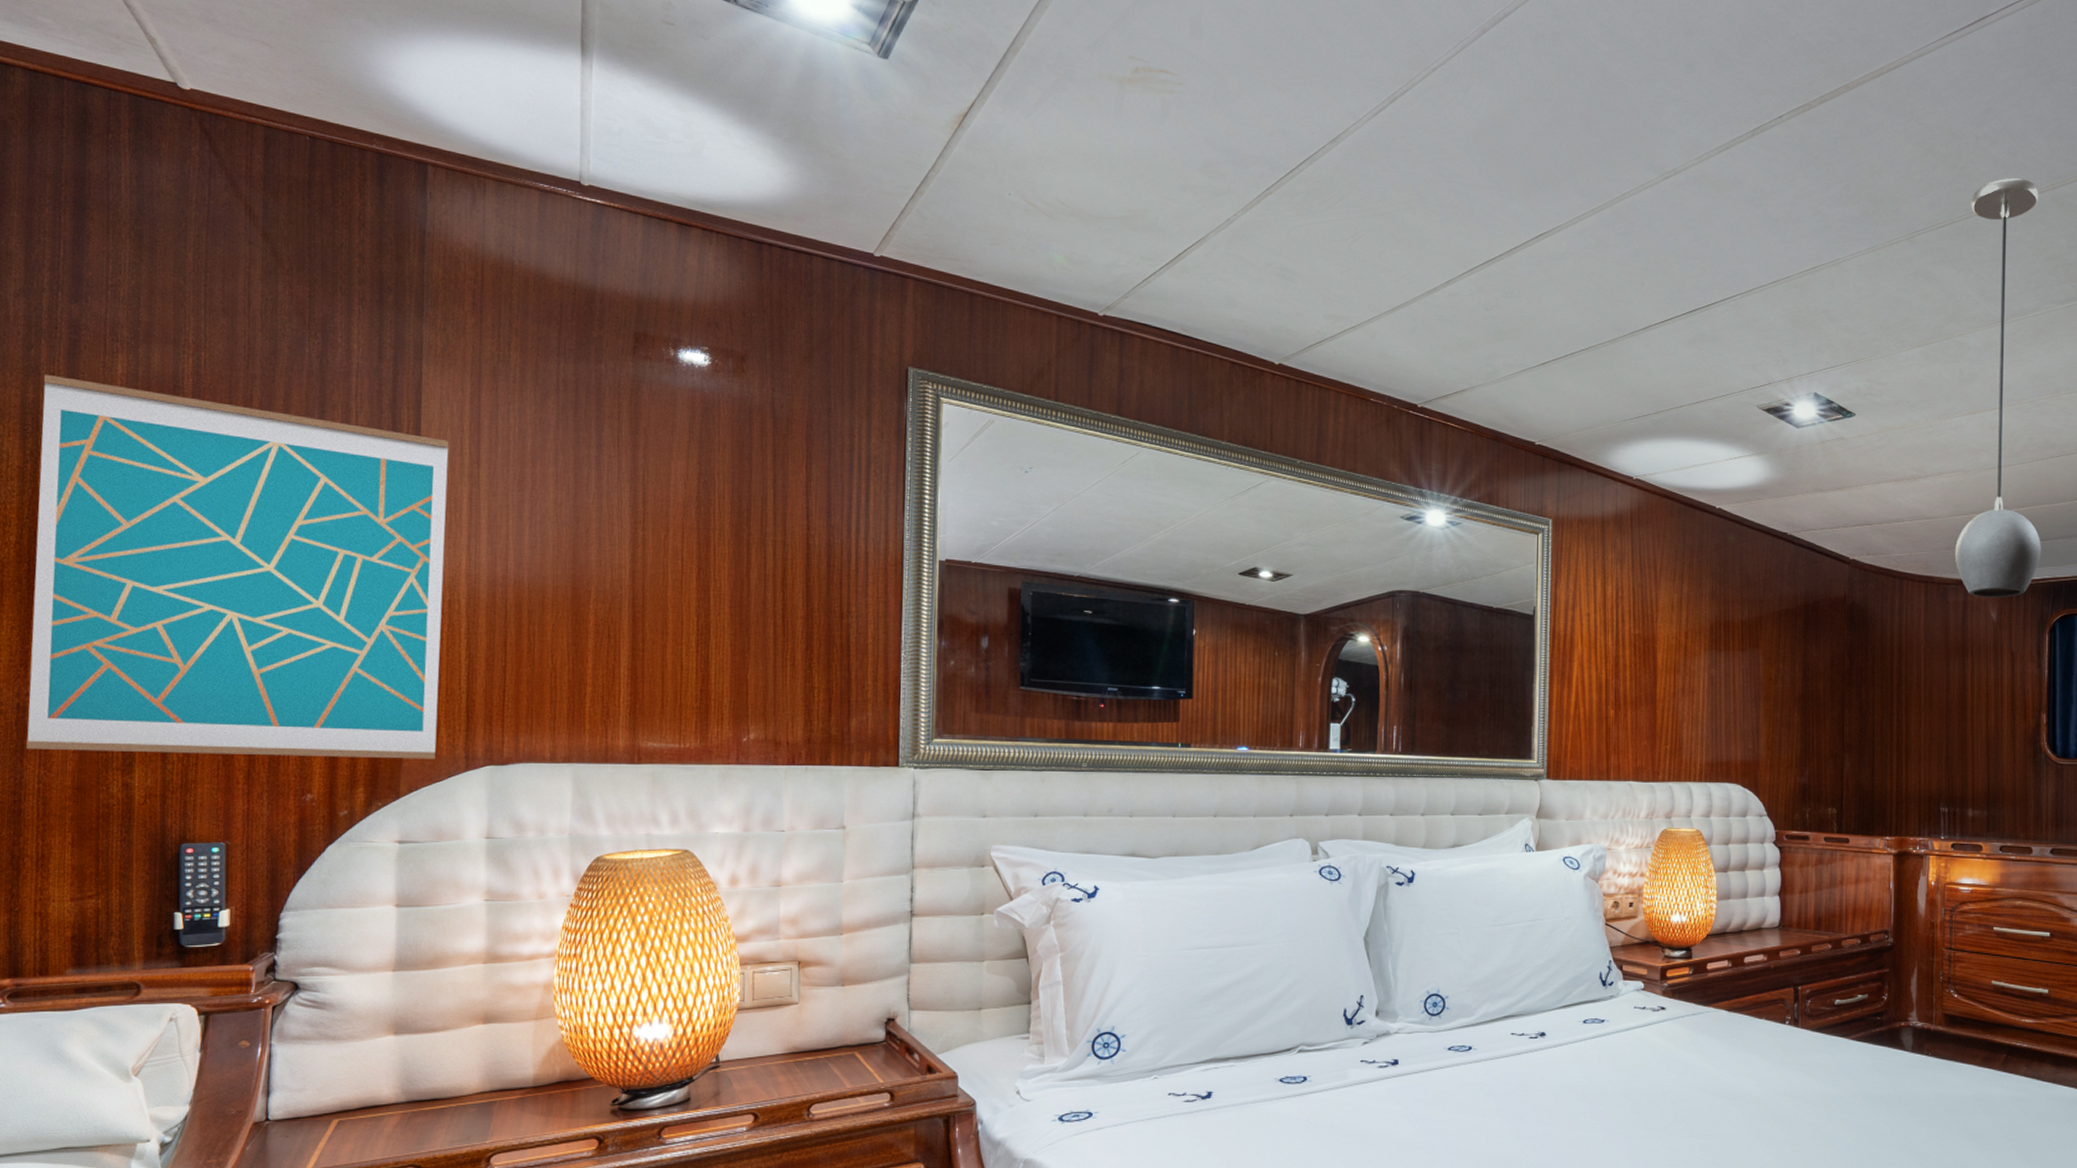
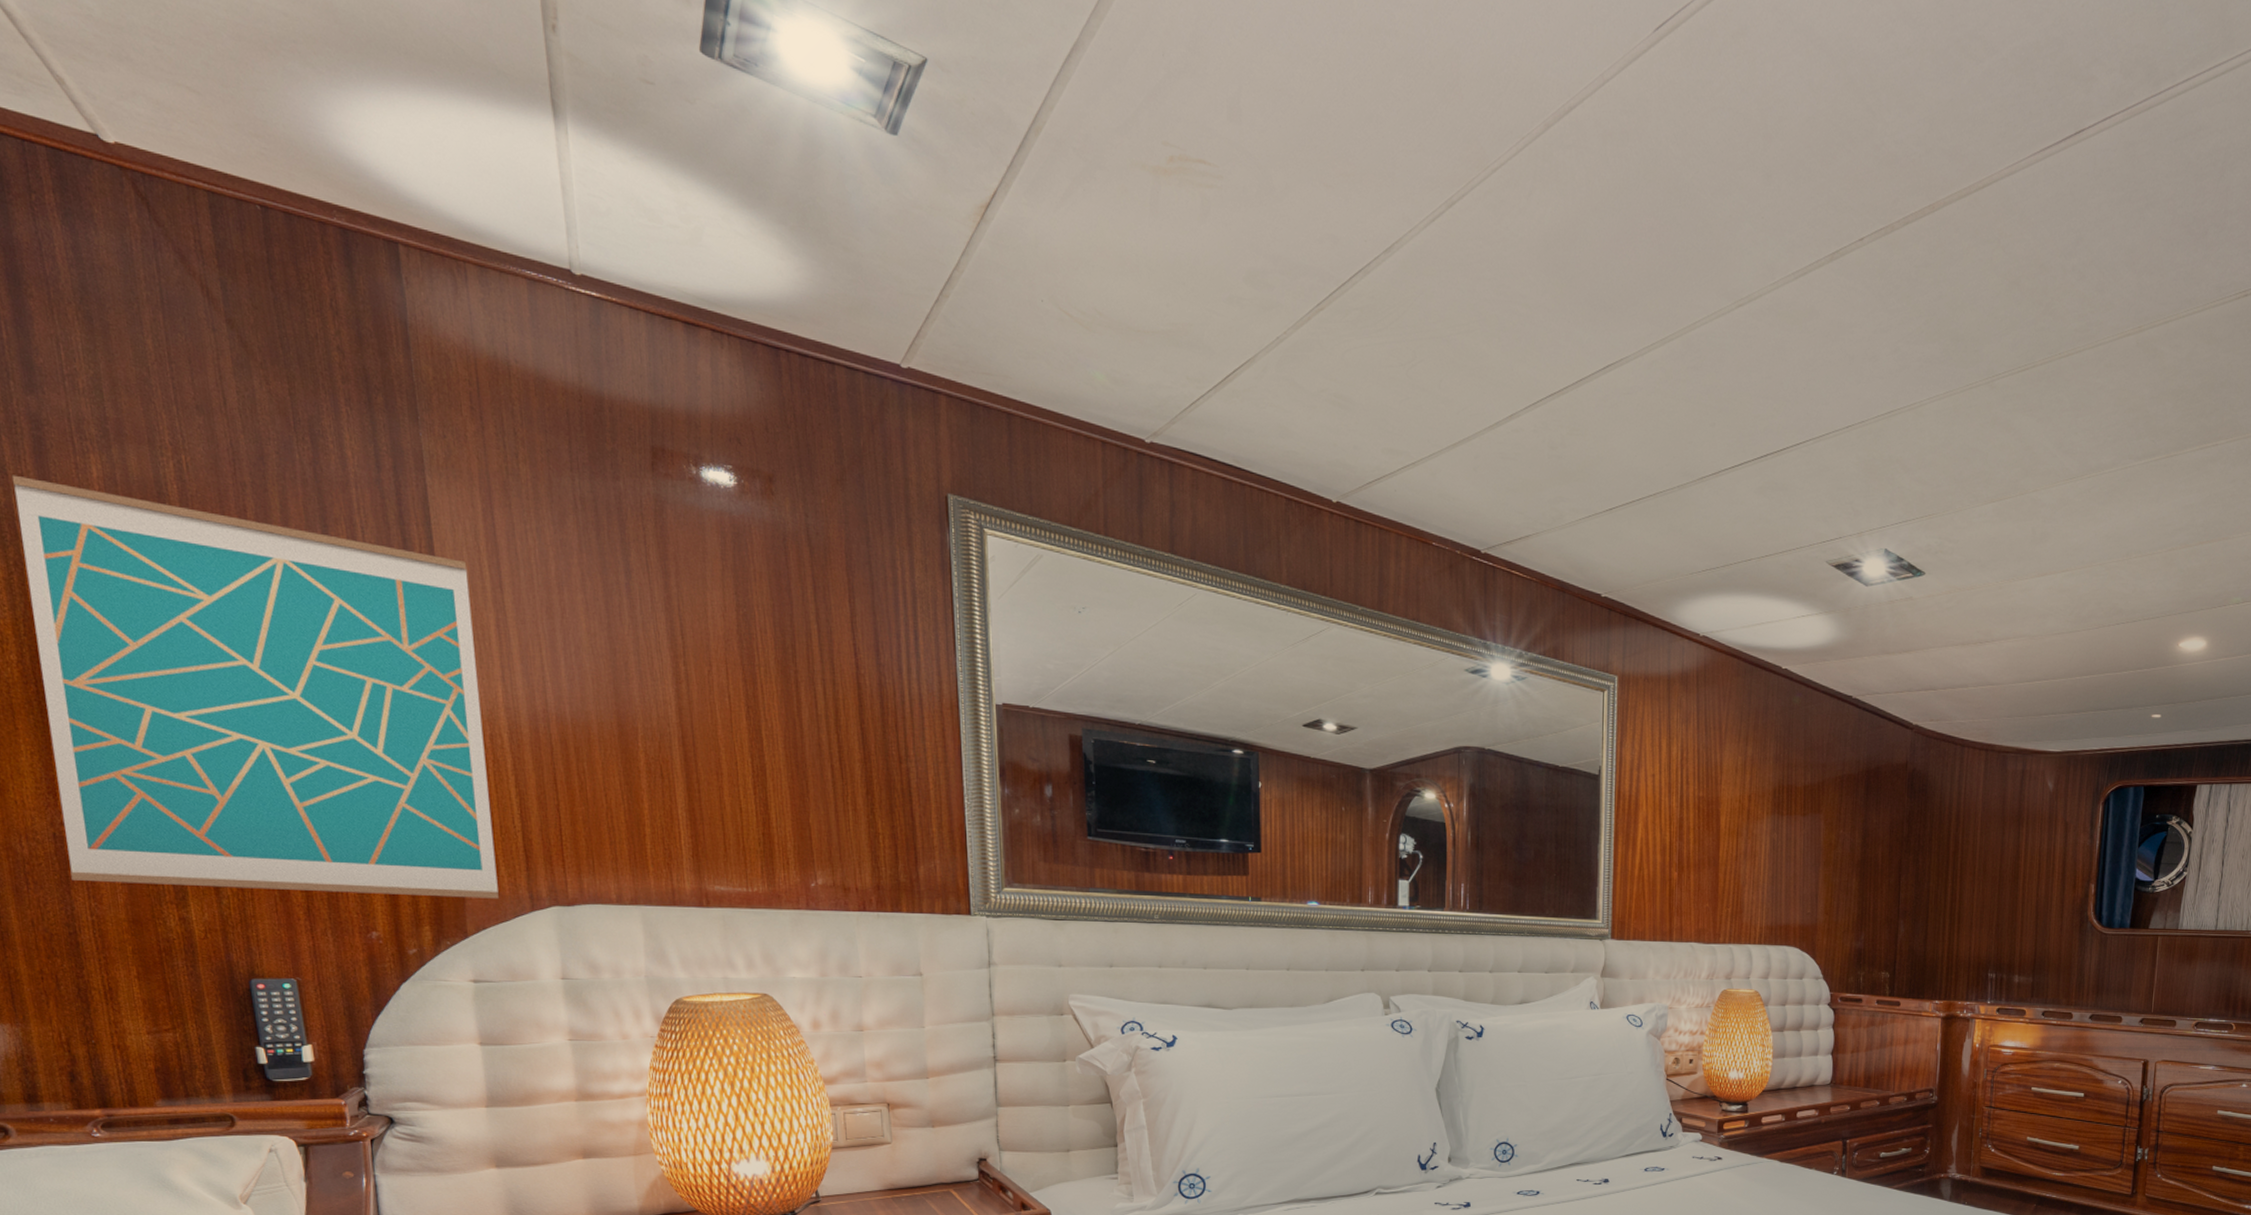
light fixture: present [1955,178,2041,598] -> none [2016,318,2125,768]

